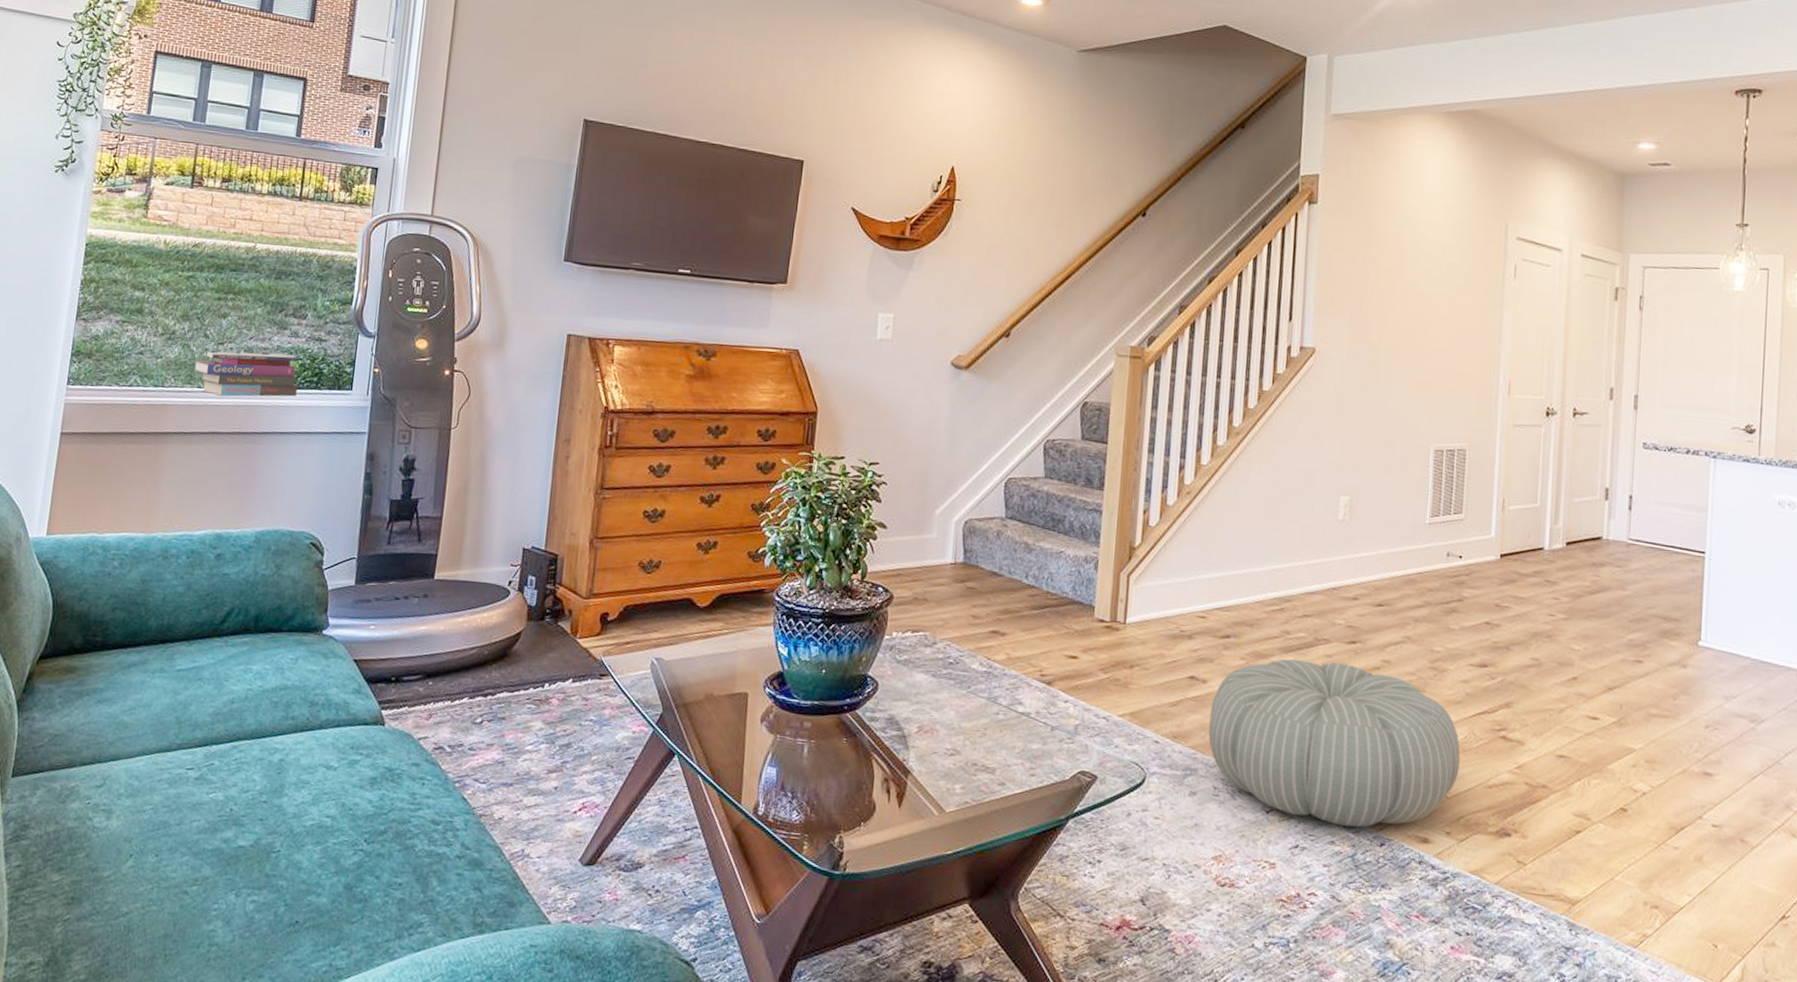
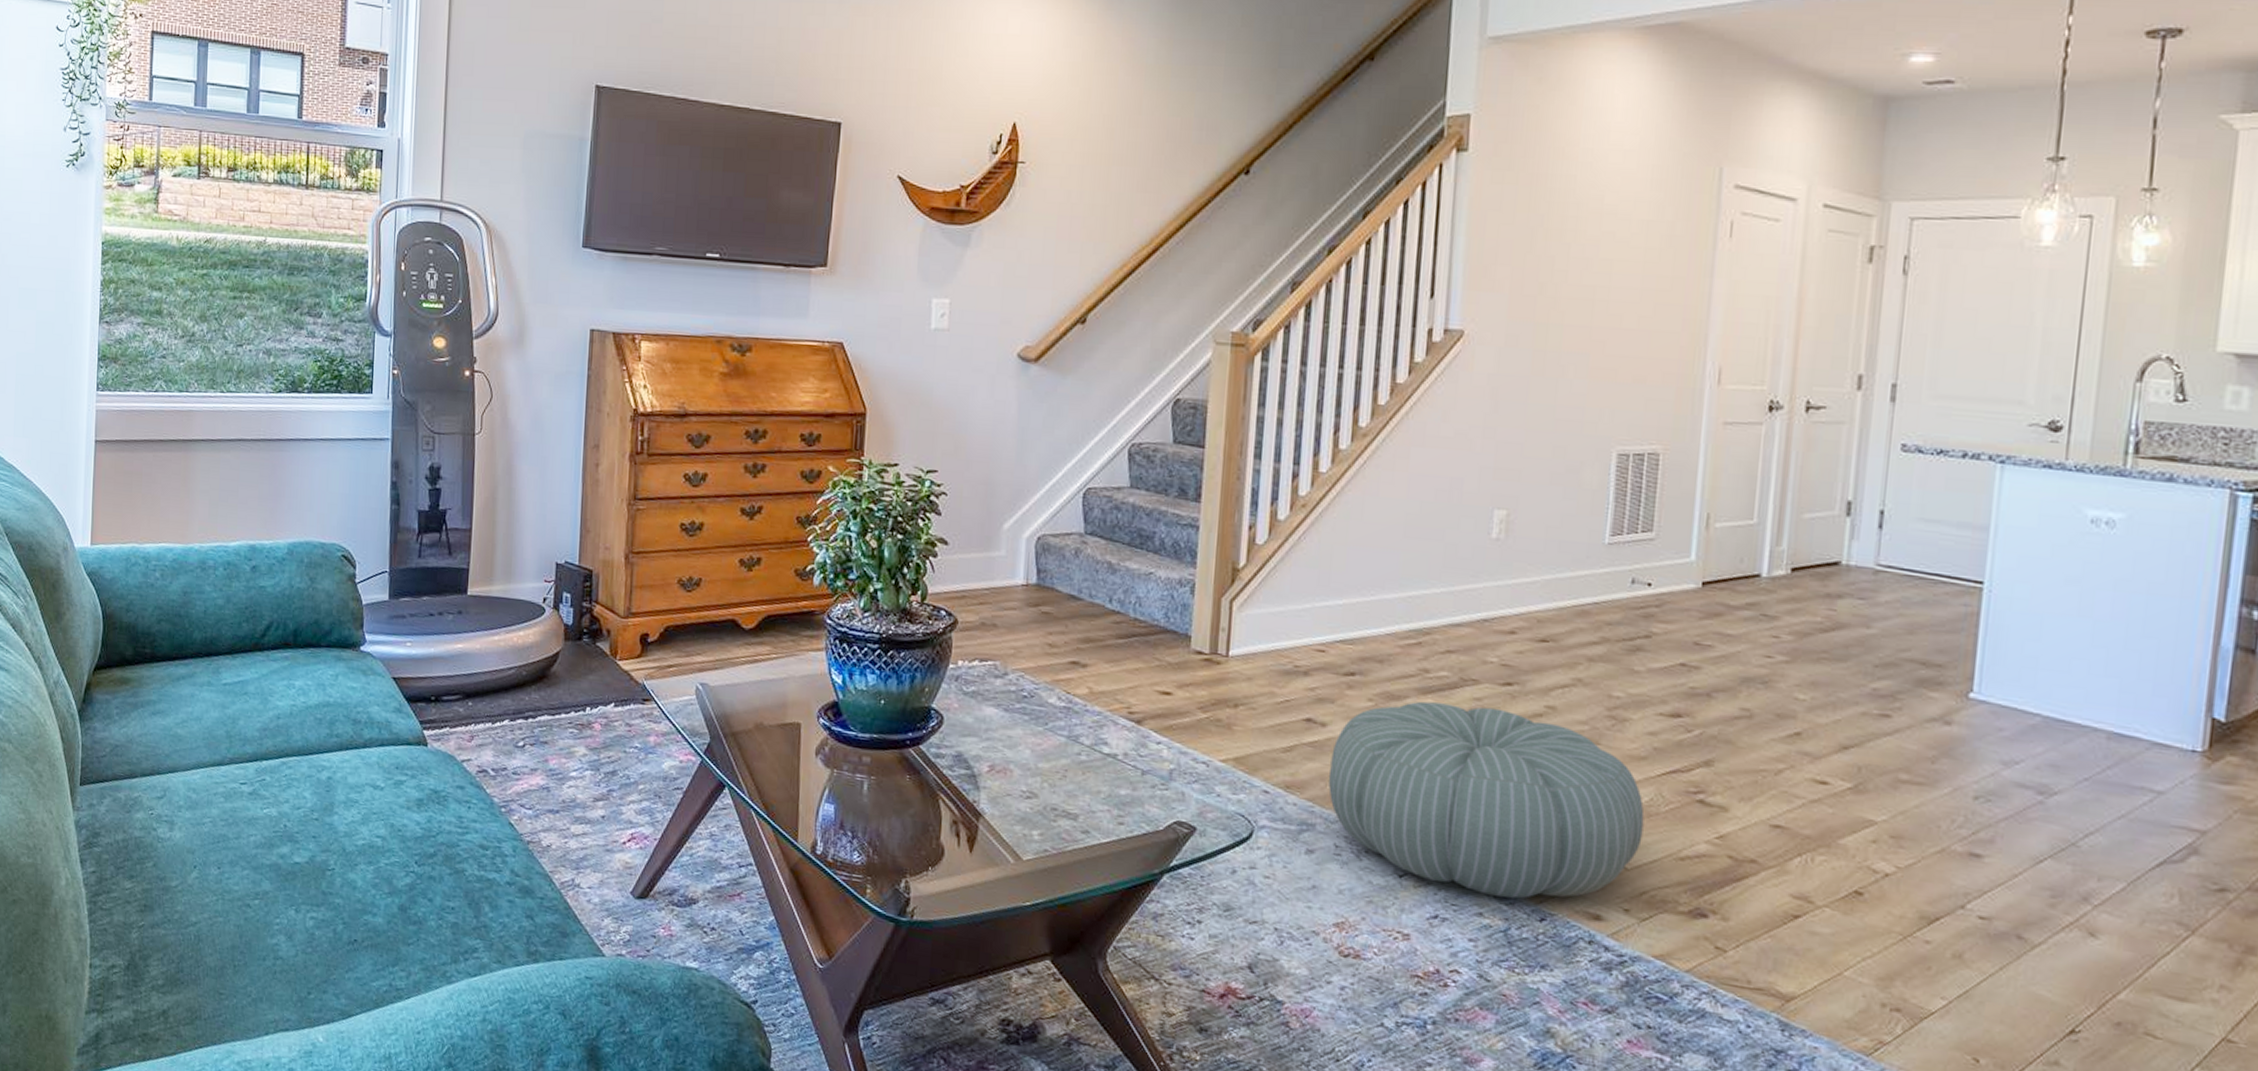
books: present [194,351,298,397] -> none [215,353,318,402]

